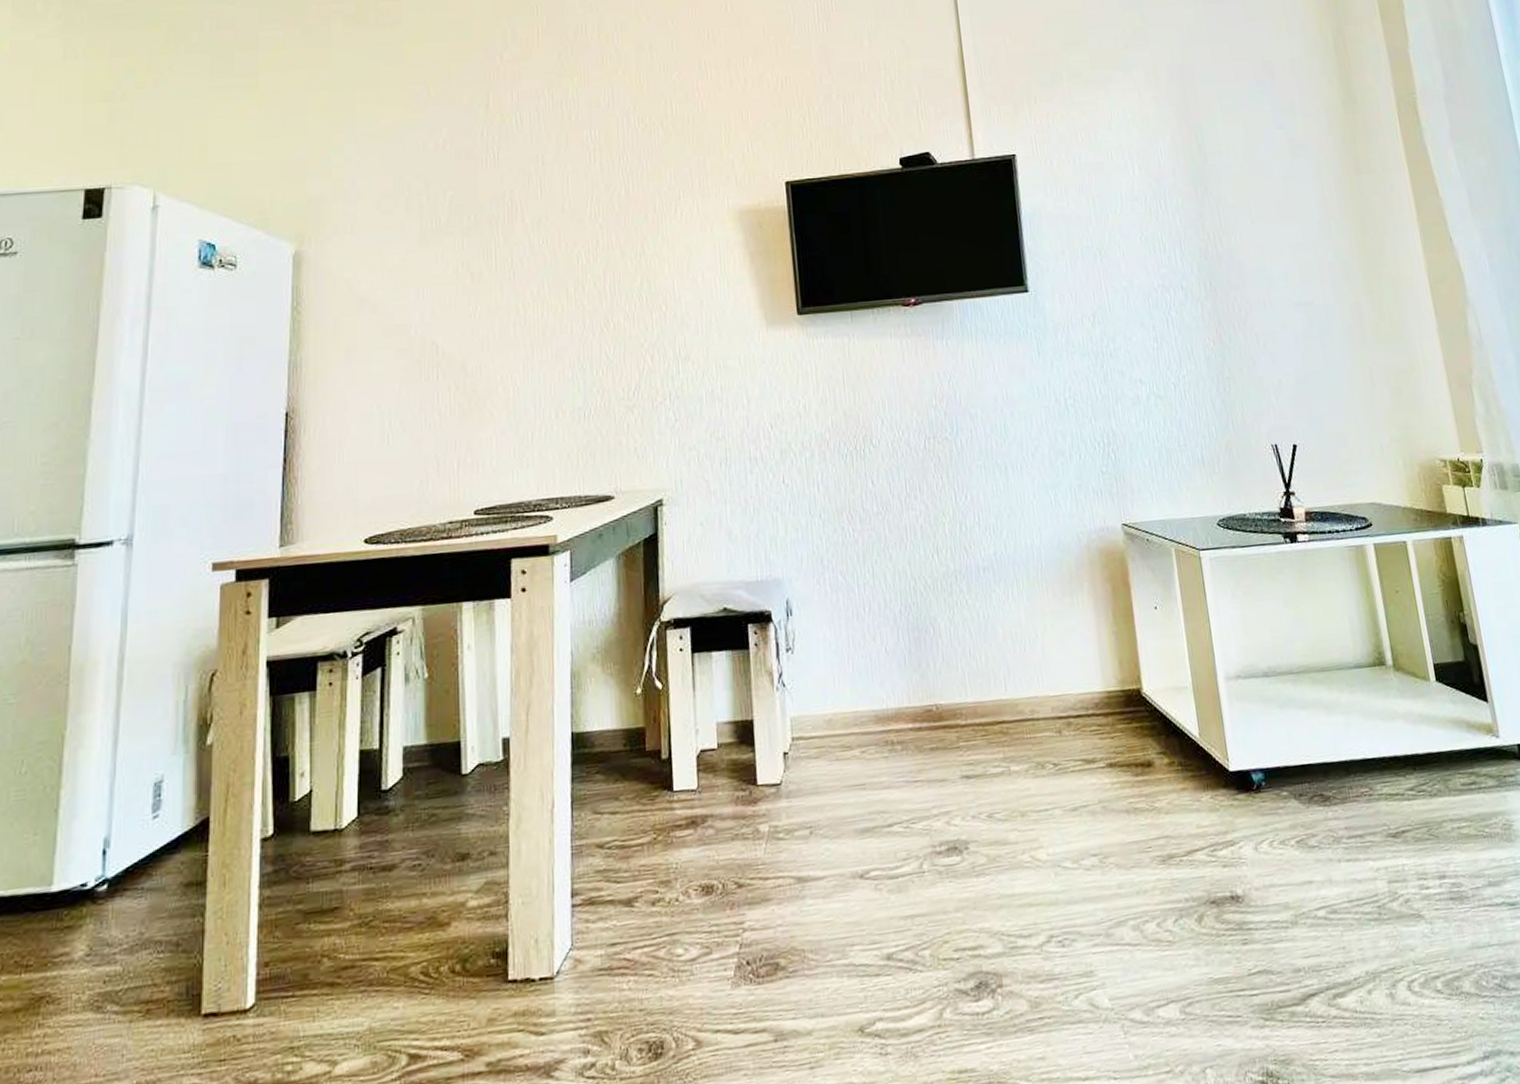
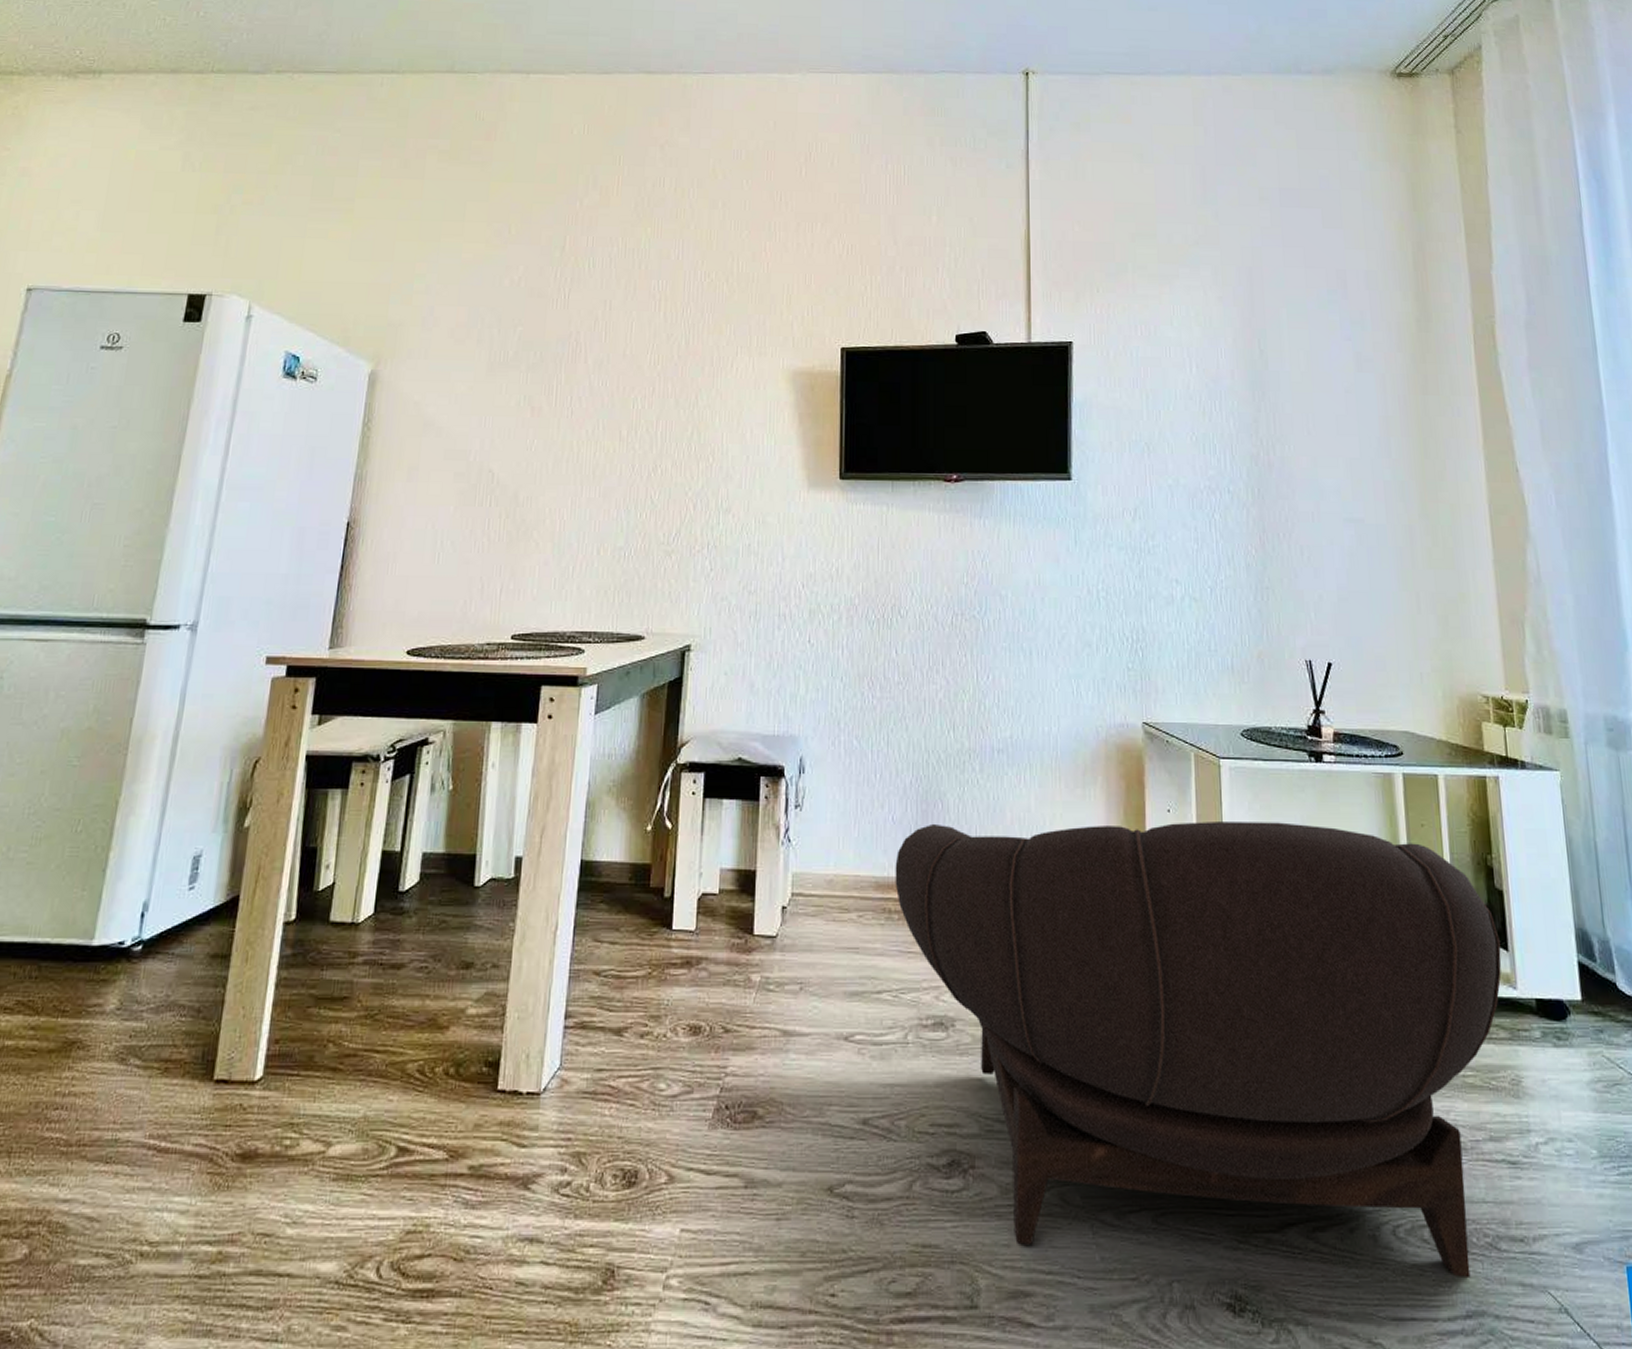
armchair: none [893,604,1484,1056] -> present [895,822,1502,1277]

